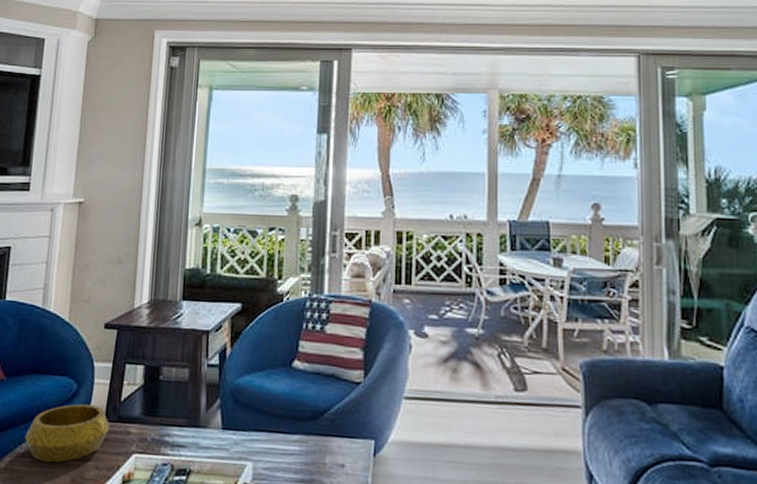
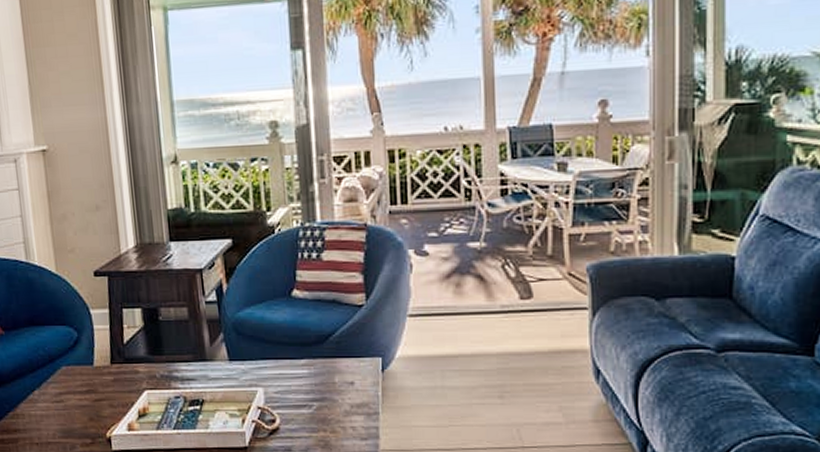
decorative bowl: present [24,404,110,463] -> none [35,350,118,405]

